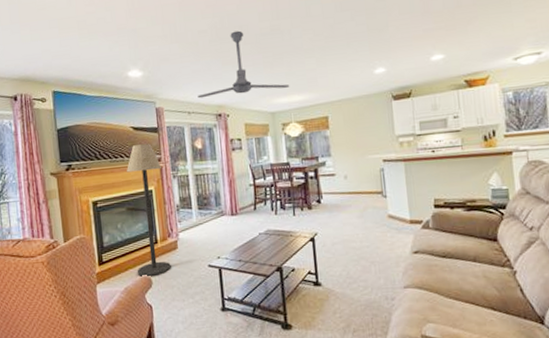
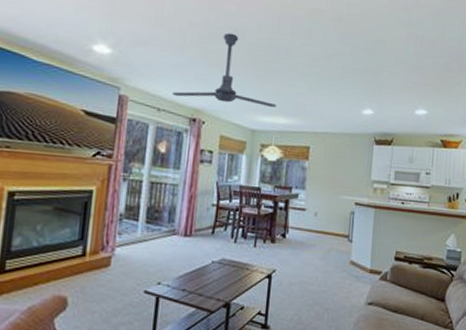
floor lamp: present [127,144,171,277] -> none [49,132,111,297]

